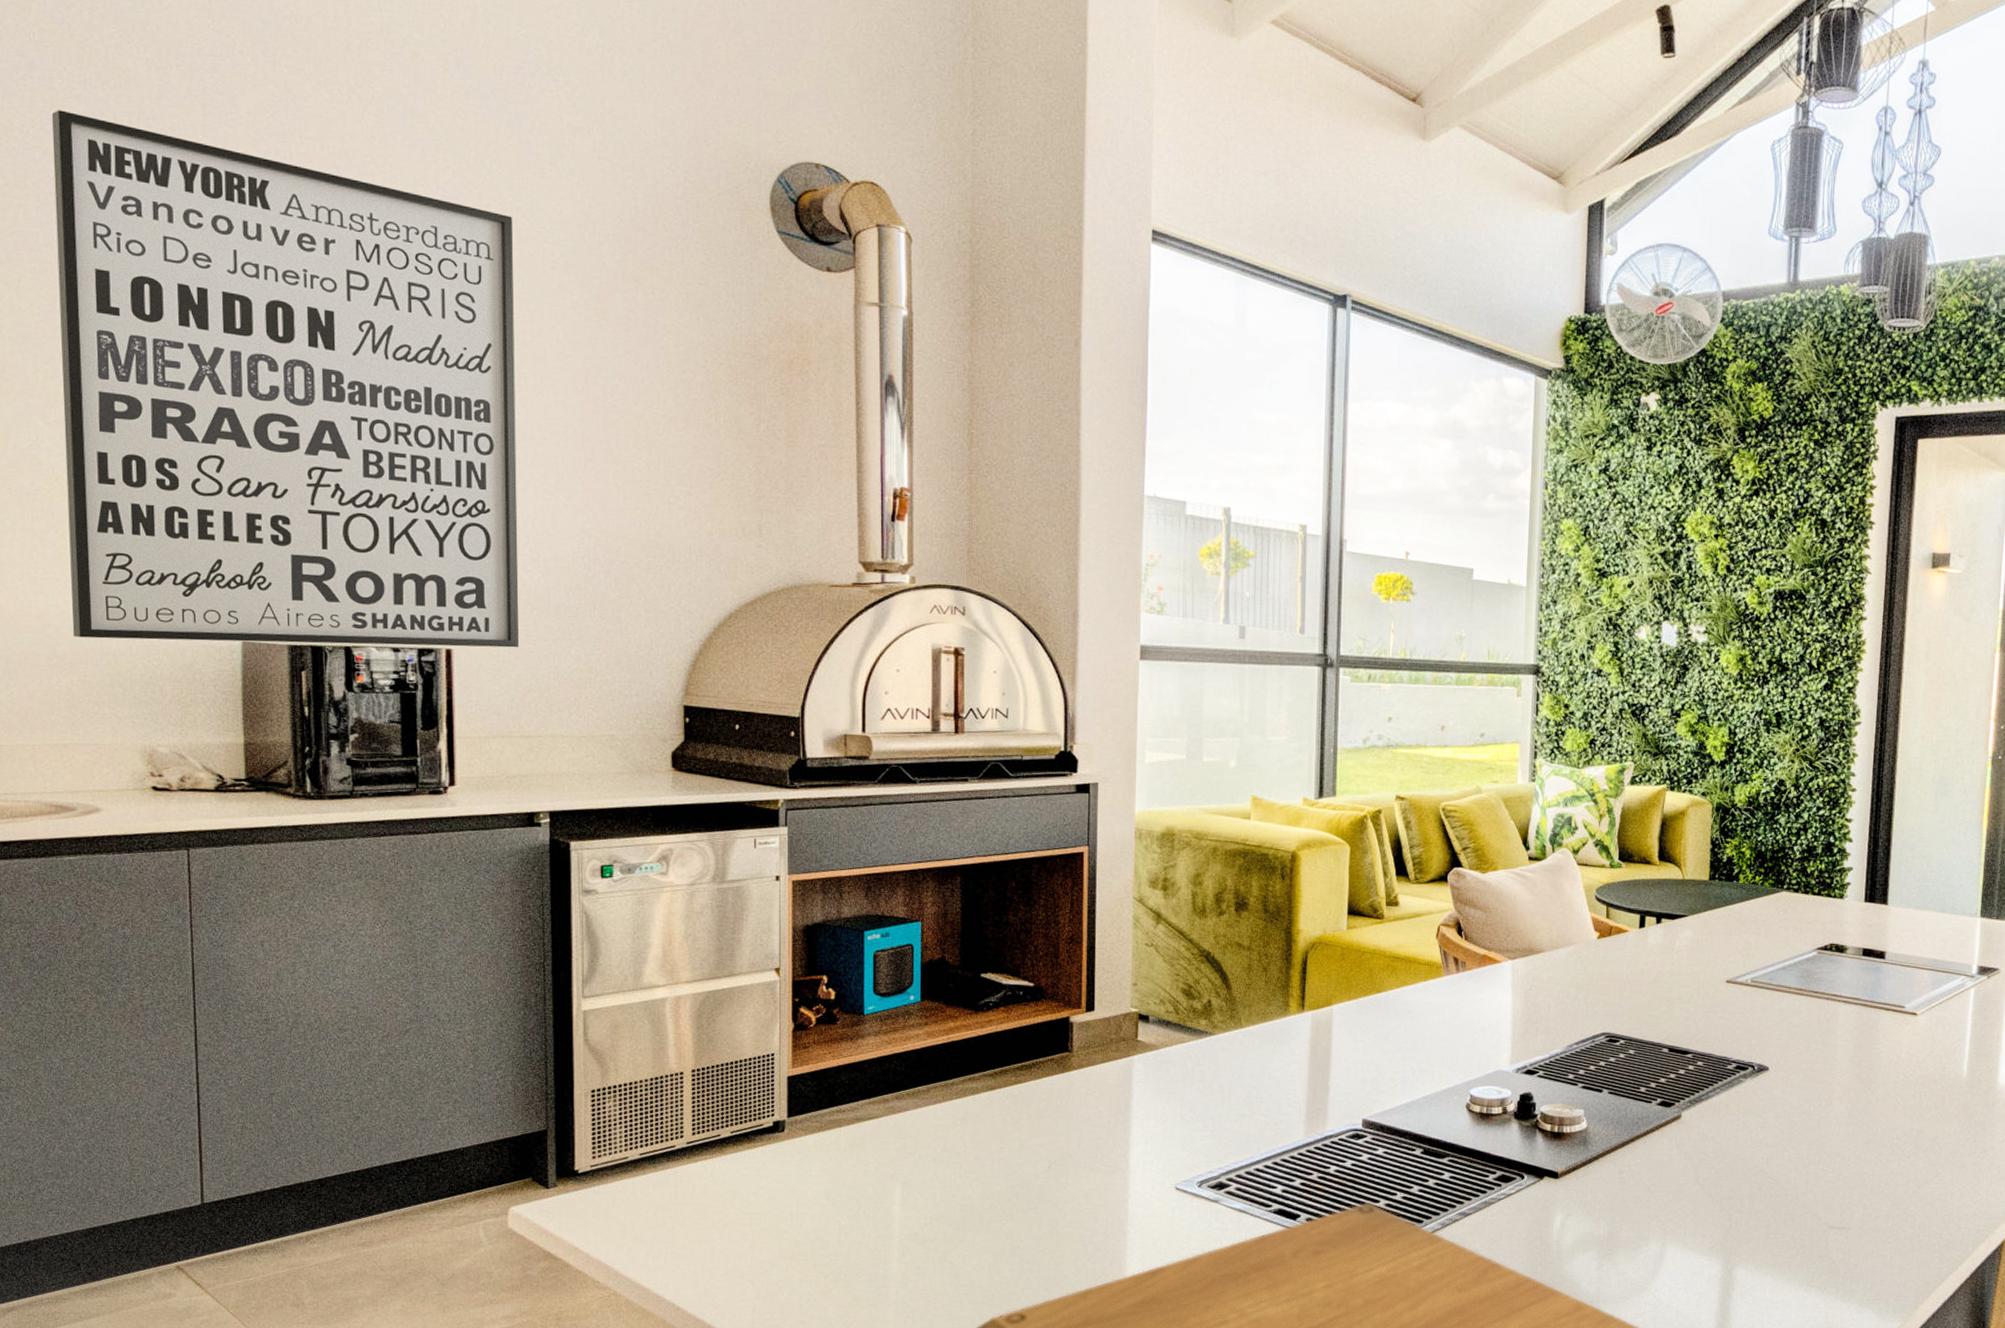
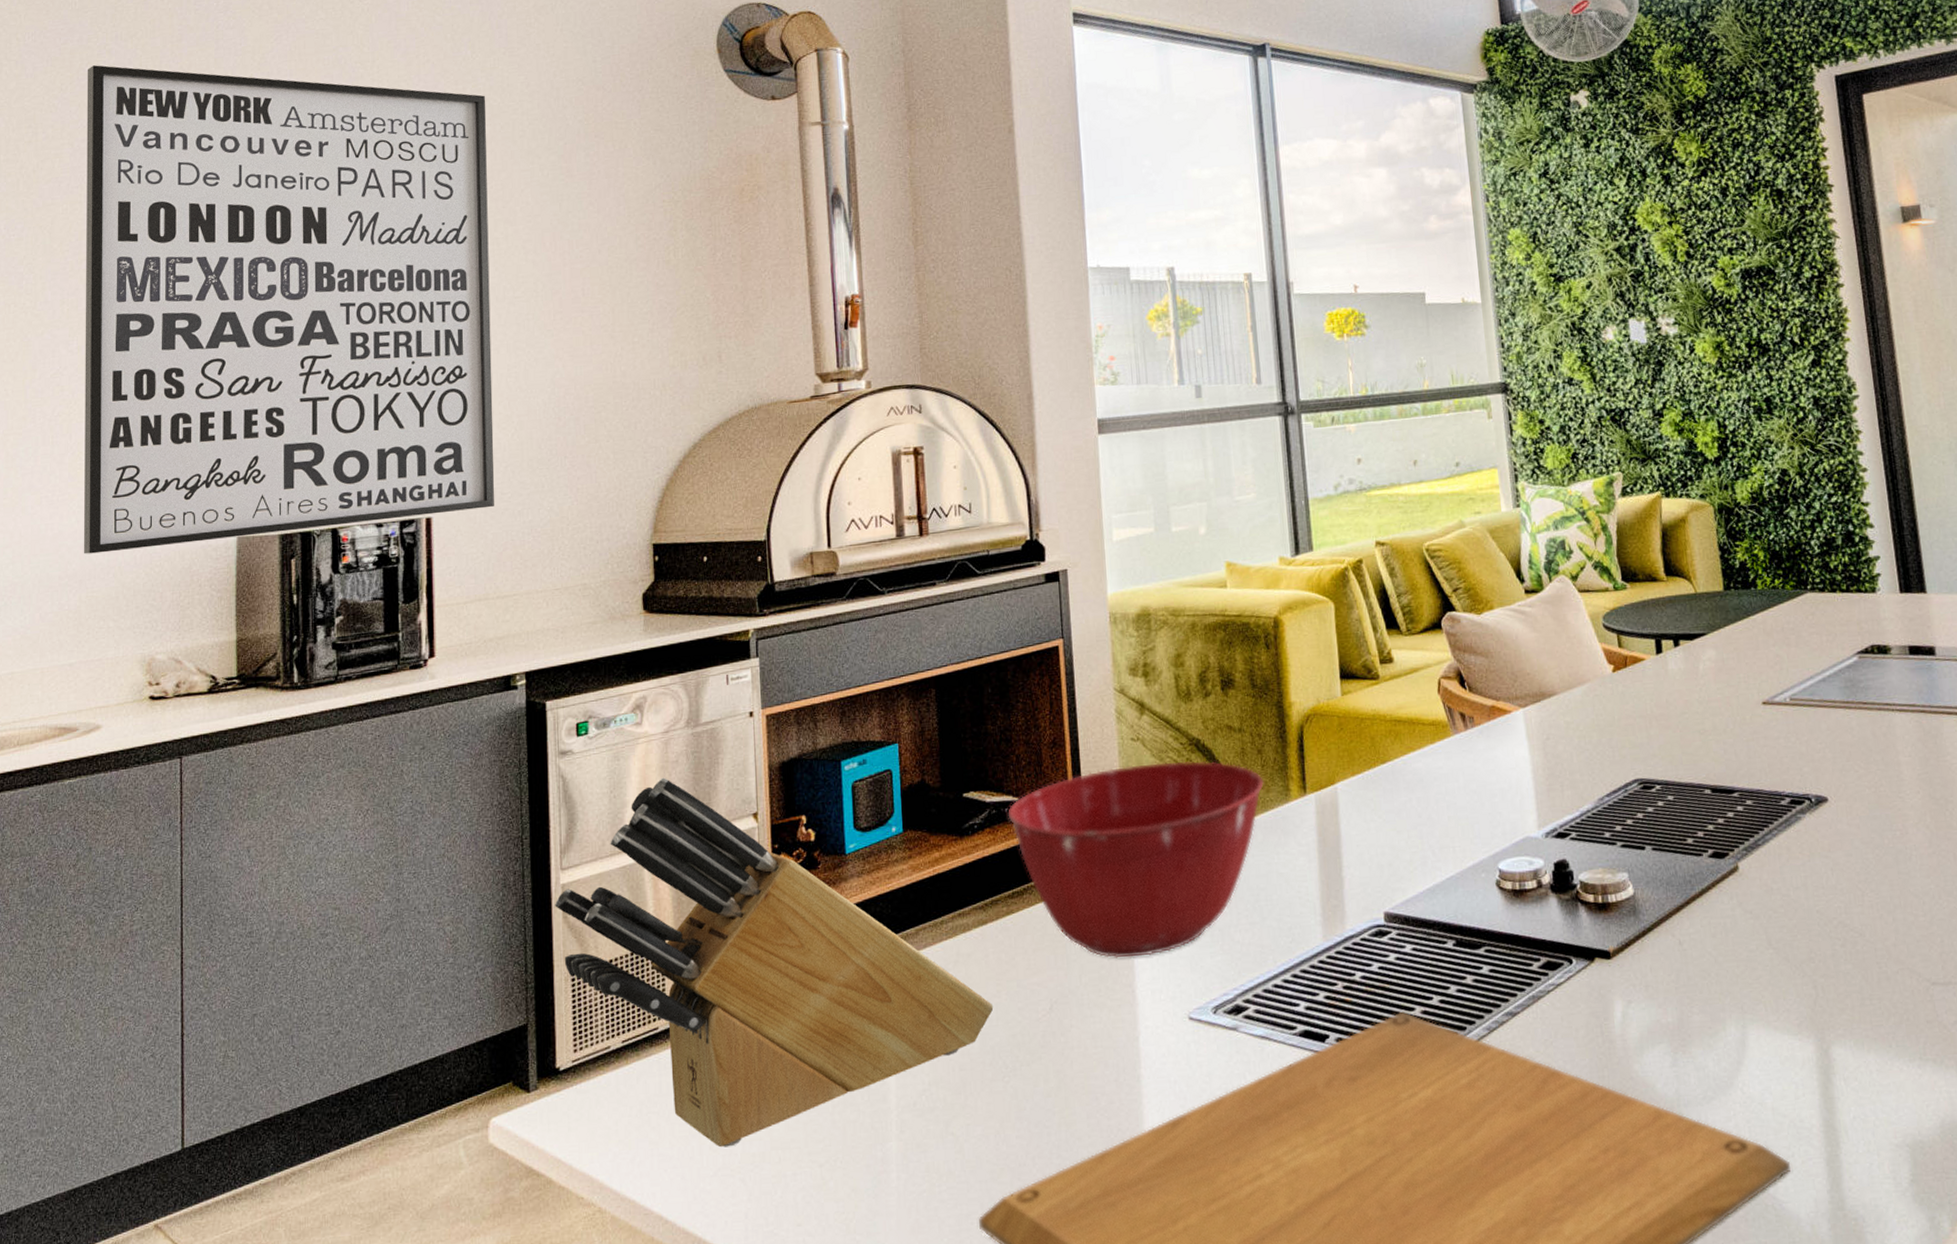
knife block: none [576,926,995,1253] -> present [555,777,993,1147]
mixing bowl: none [1022,967,1266,1133] -> present [1007,761,1264,959]

